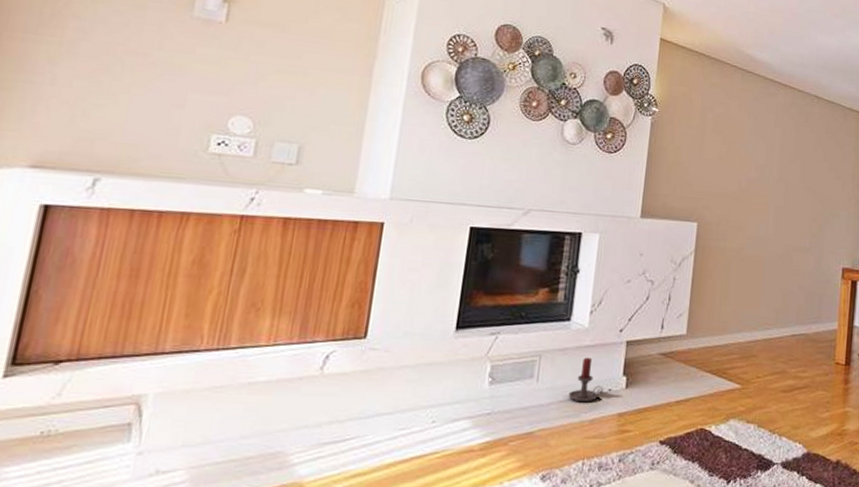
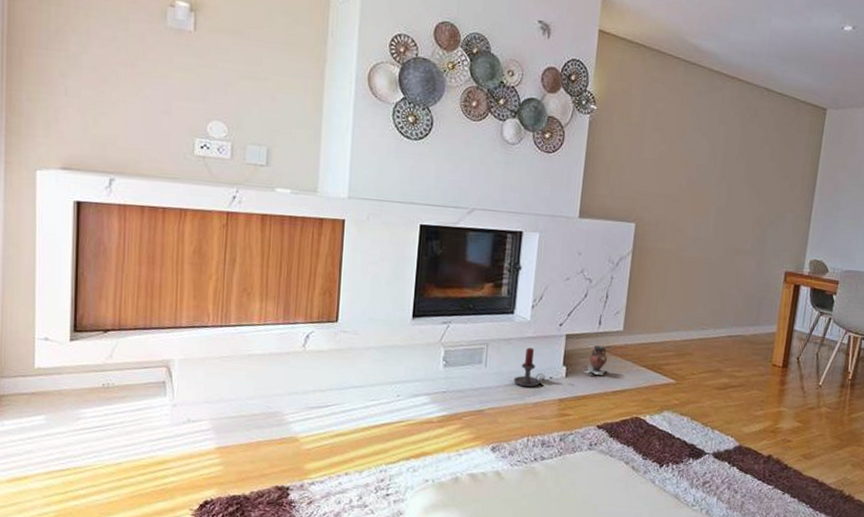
vase: none [644,352,670,384] -> present [583,345,607,375]

